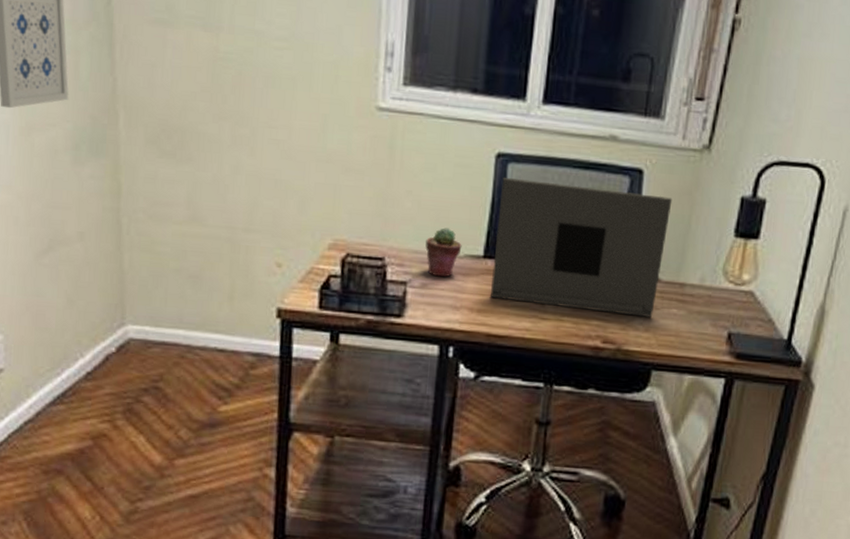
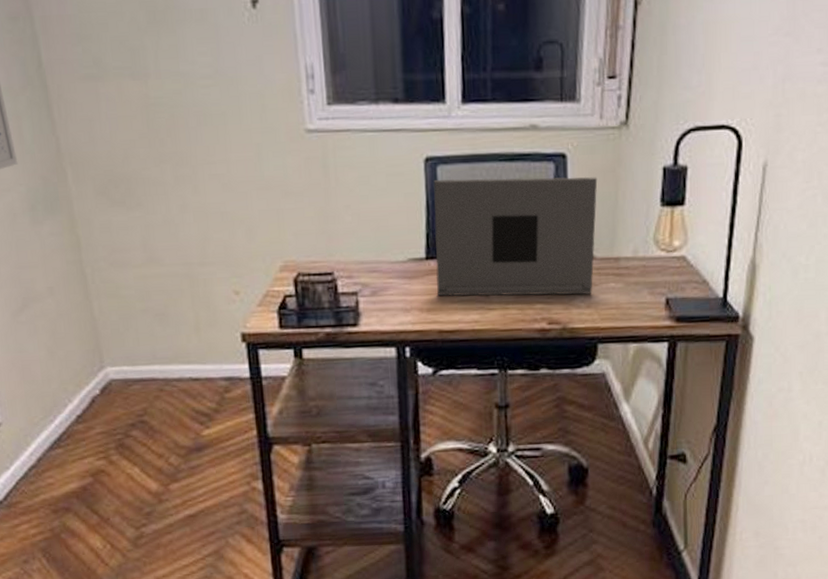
potted succulent: present [425,228,462,278] -> none [370,236,404,284]

